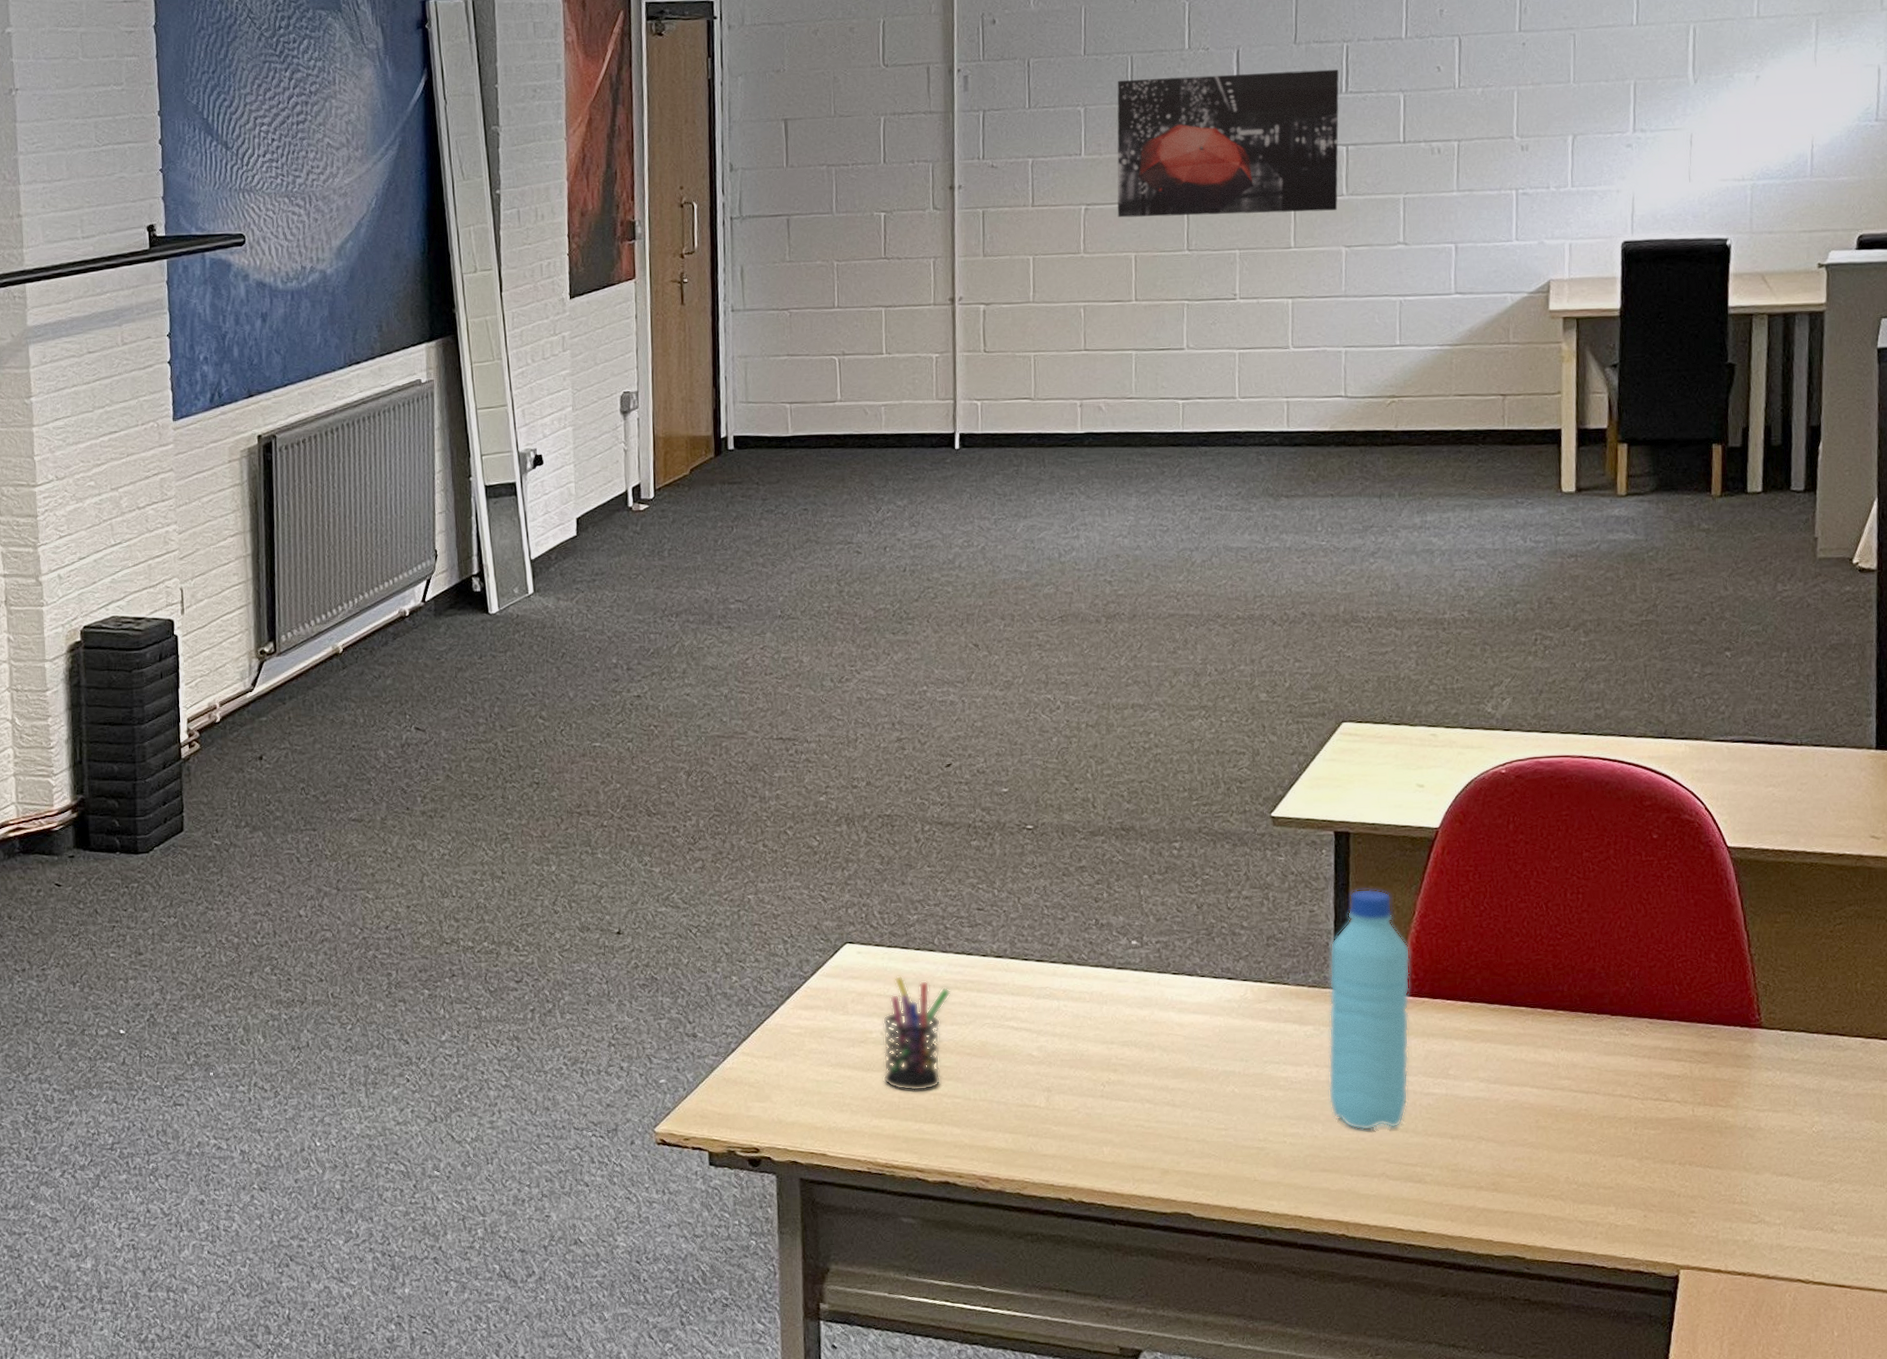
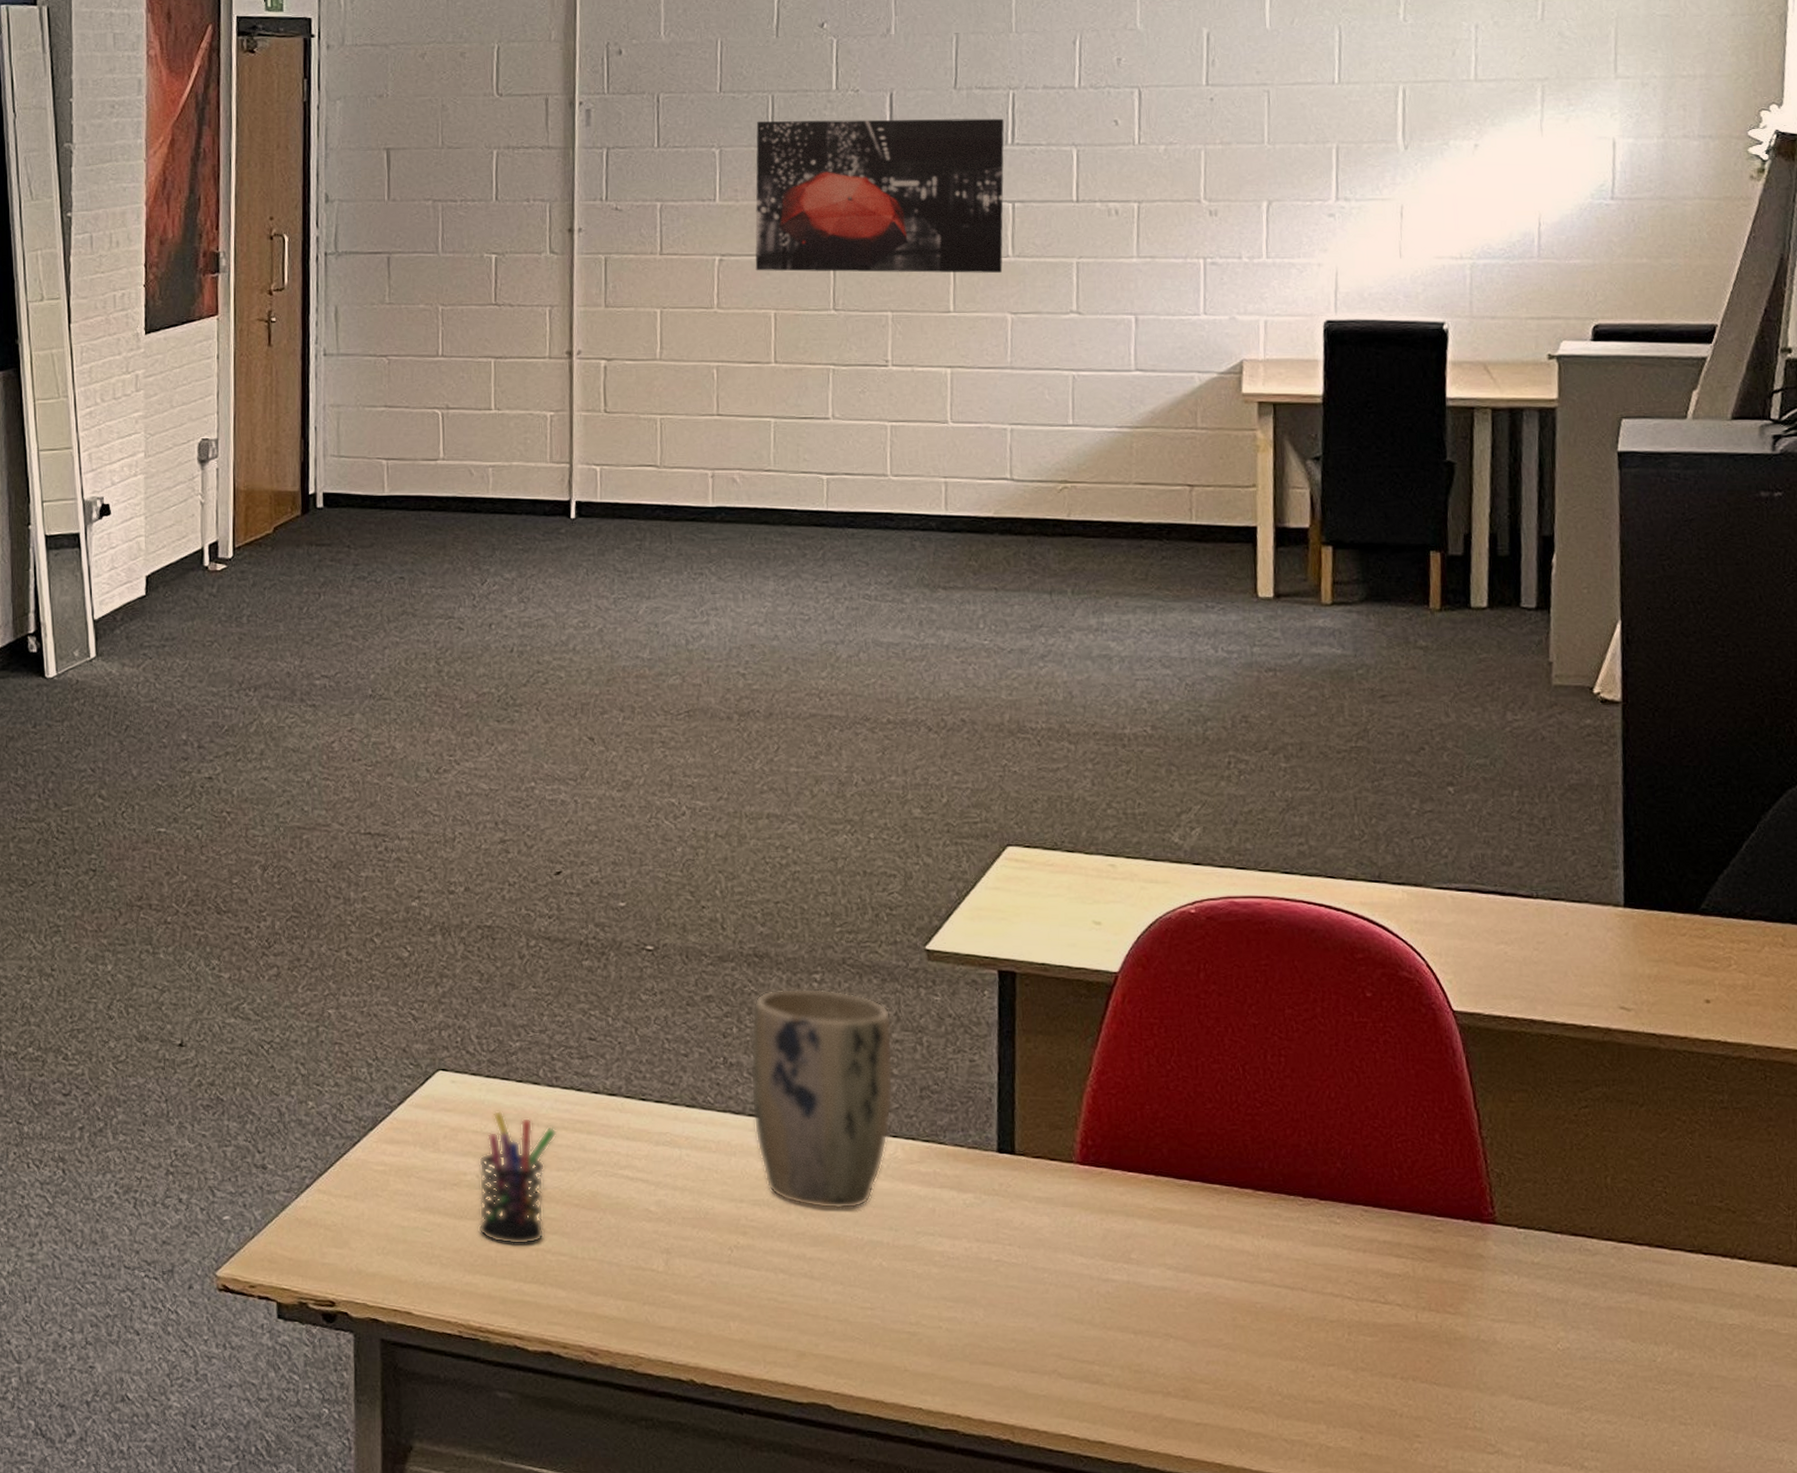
plant pot: none [1118,855,1244,1046] -> present [750,988,894,1209]
water bottle: present [1328,888,1411,1131] -> none [990,1038,1086,1319]

